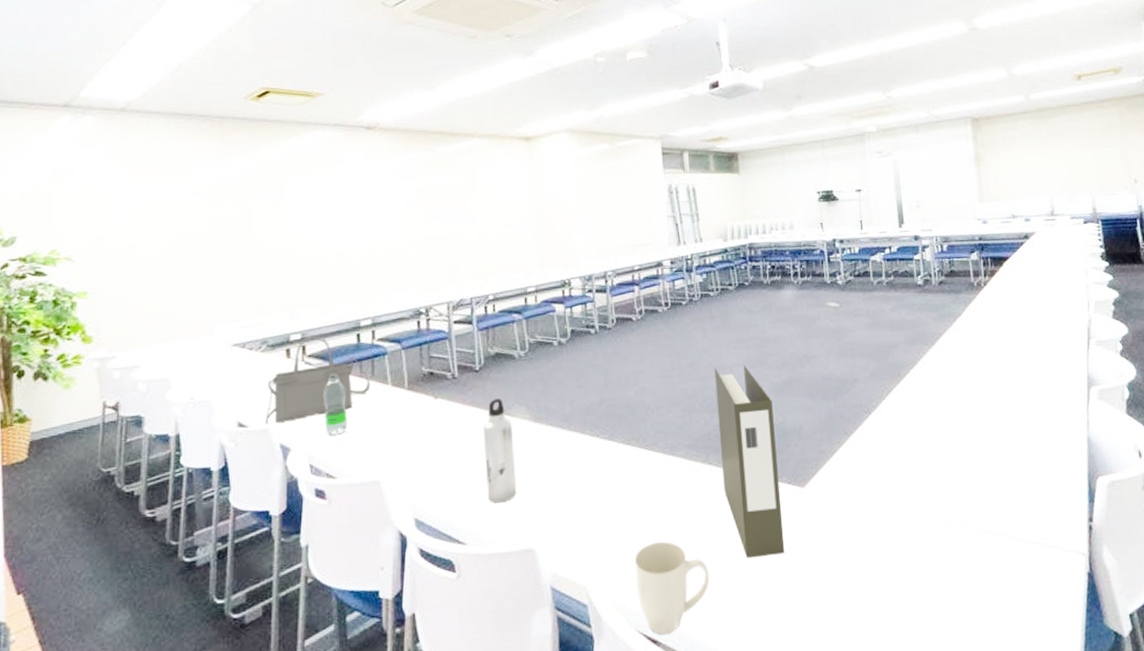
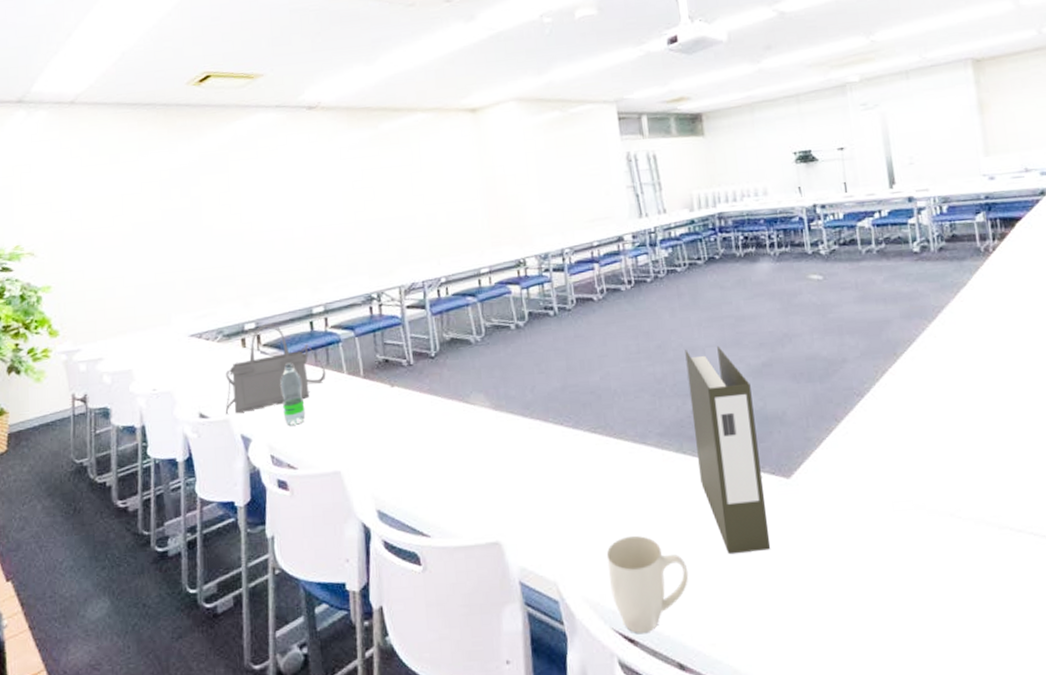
water bottle: present [482,398,517,503] -> none [441,386,480,495]

